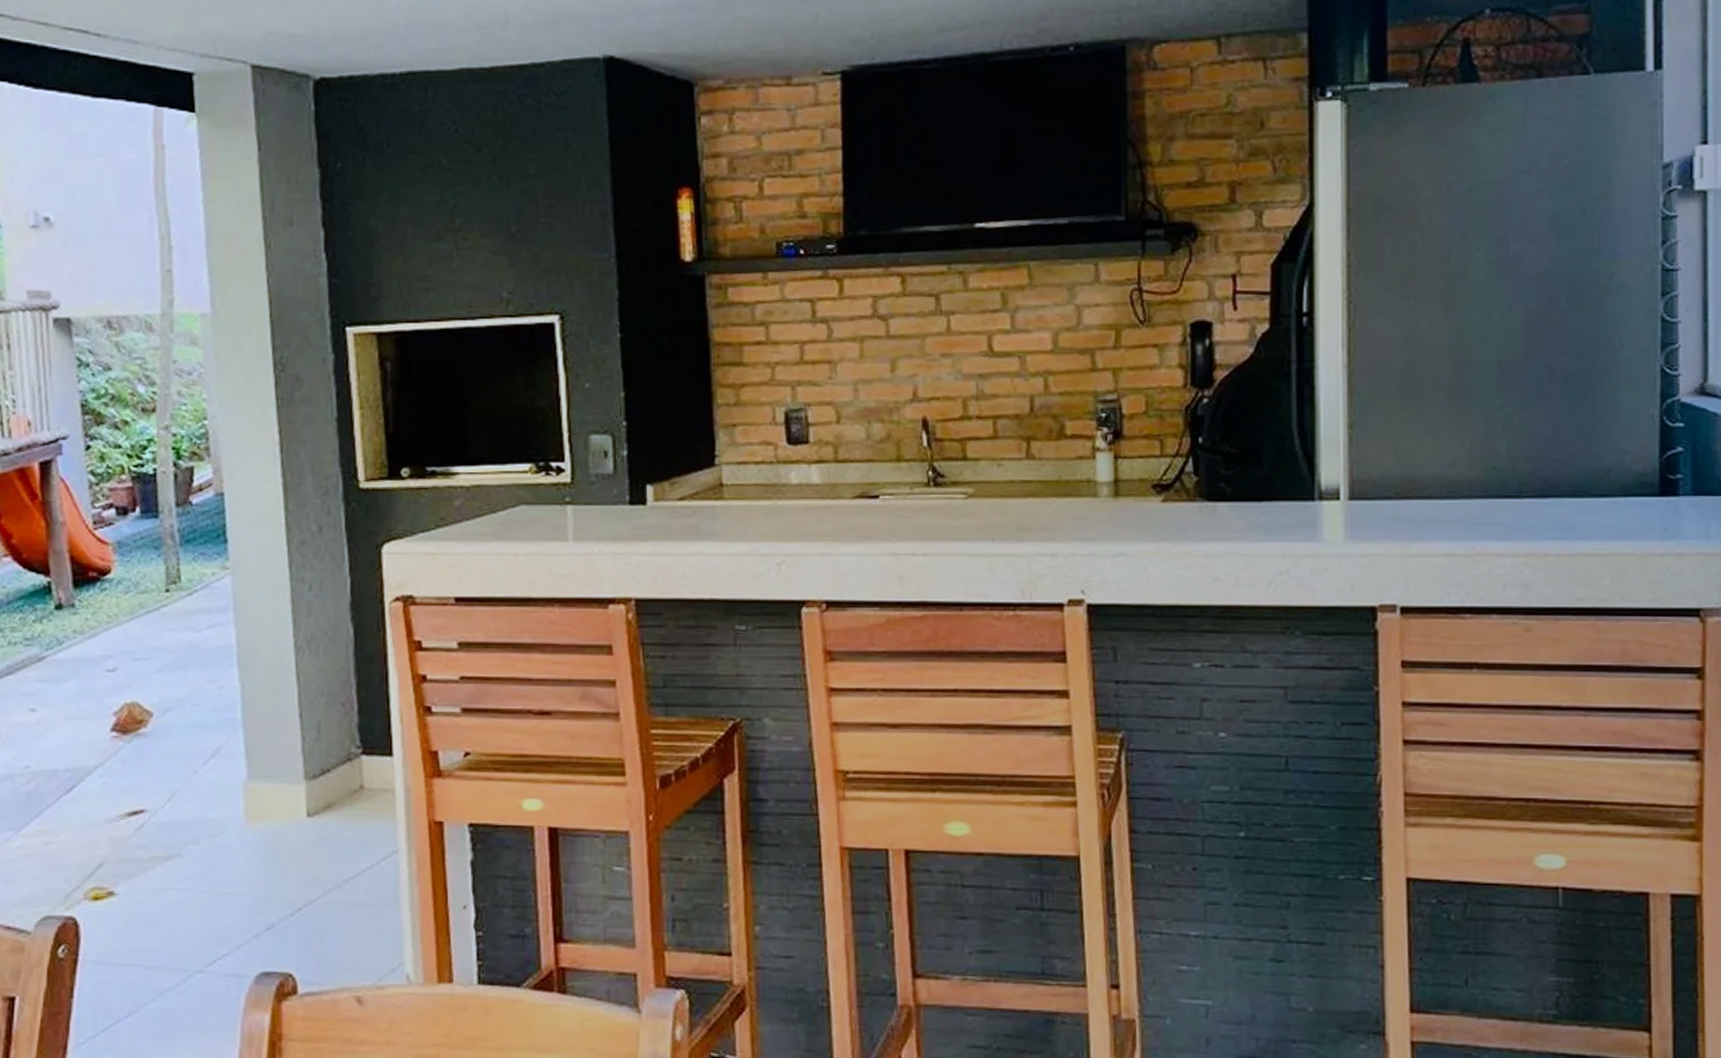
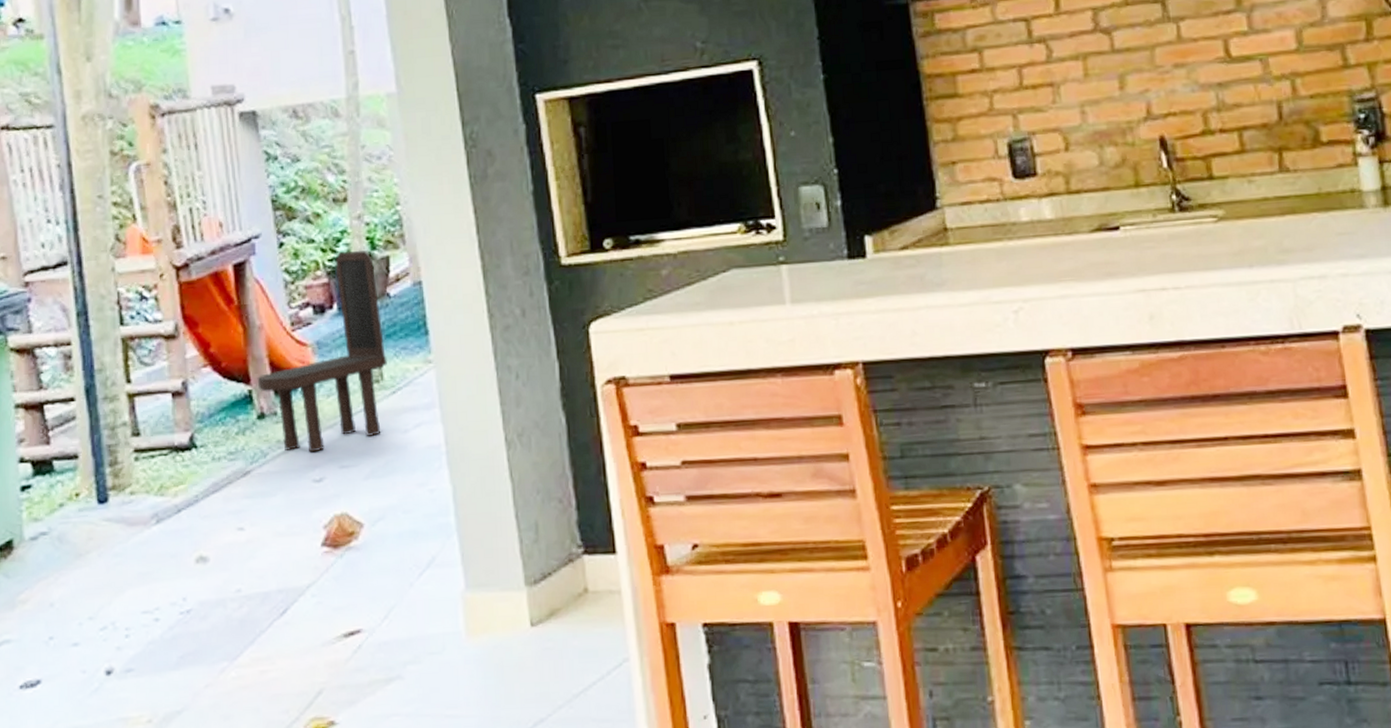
dining chair: none [57,459,187,644] -> present [257,251,388,453]

